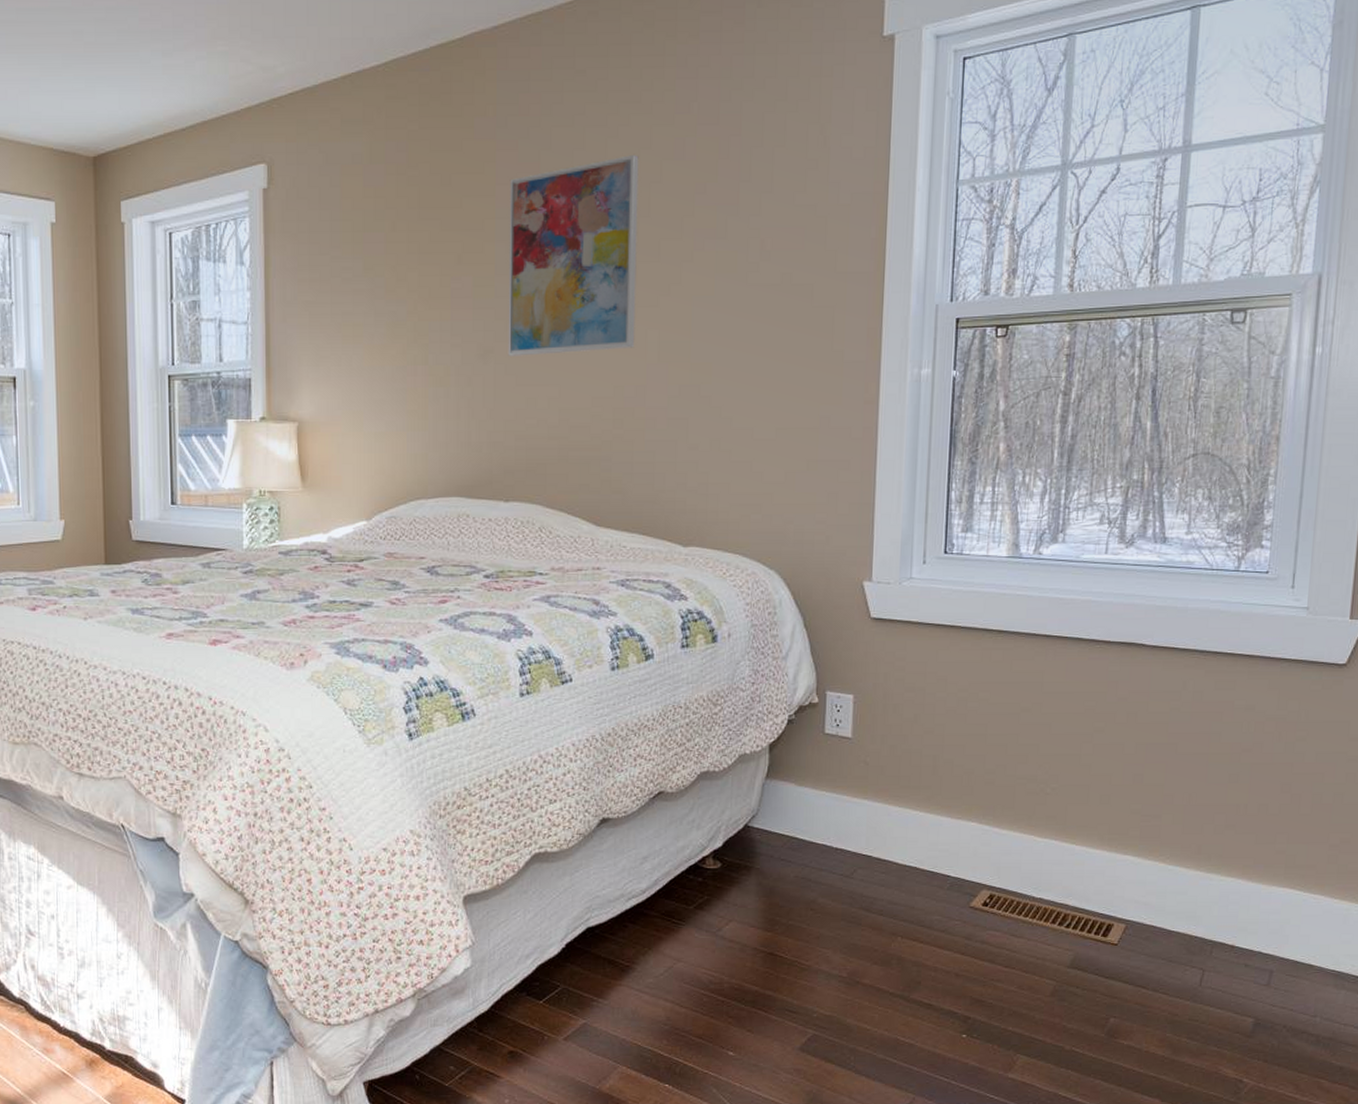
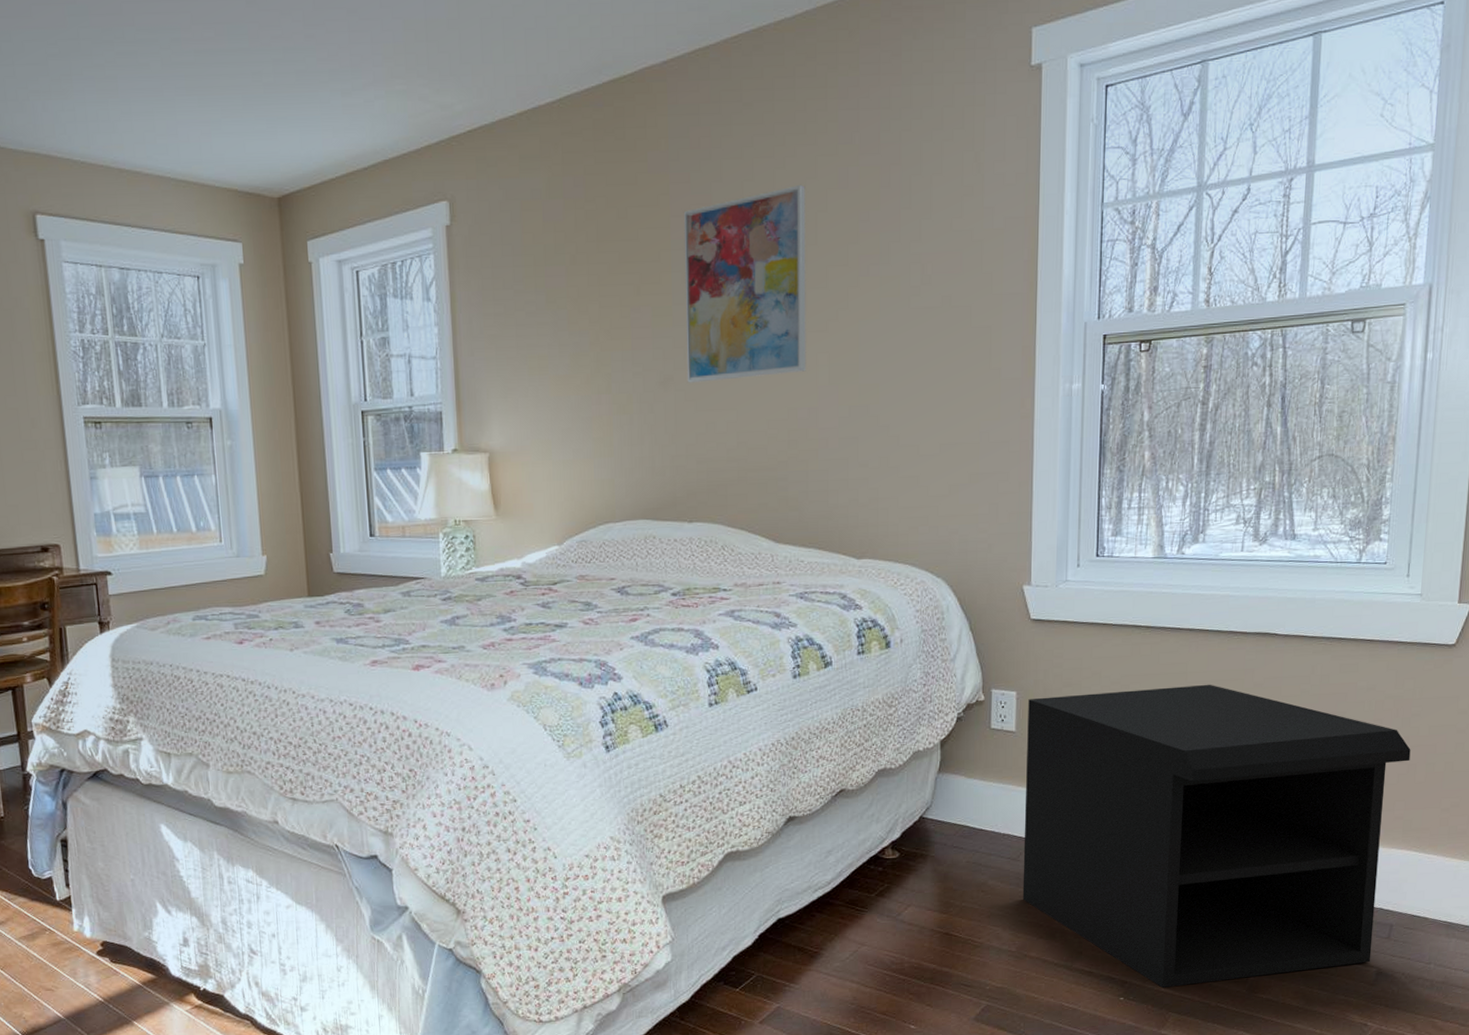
nightstand: none [855,695,1295,1026] -> present [1022,684,1411,988]

